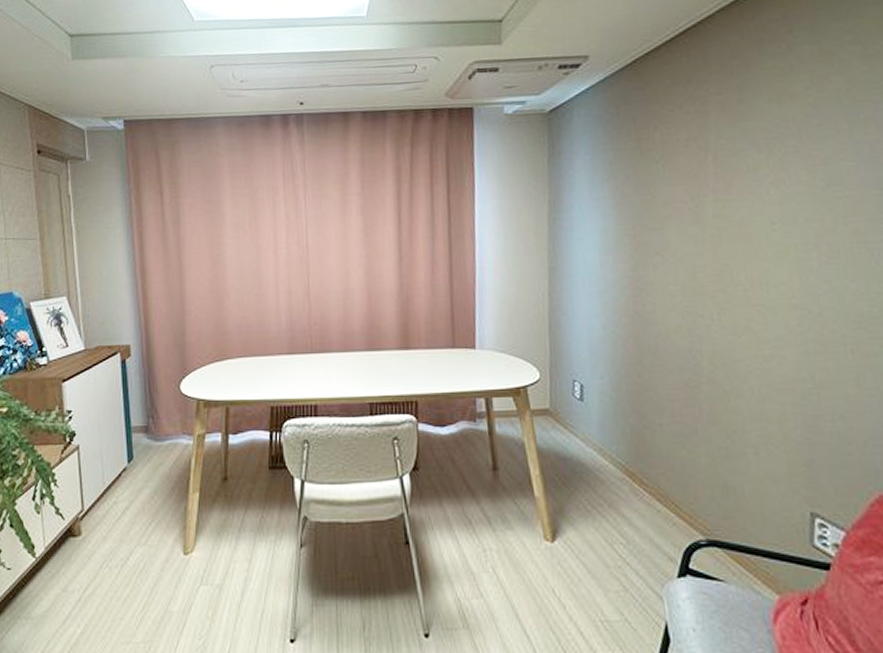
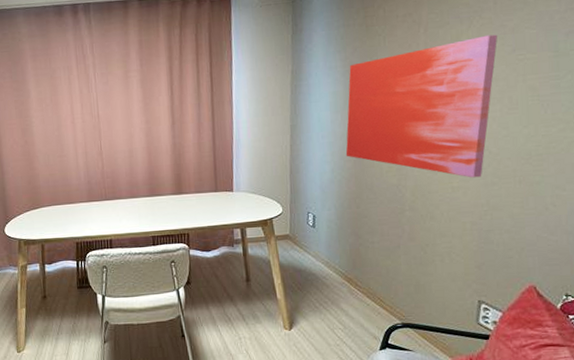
wall art: none [620,166,807,344] -> present [345,34,497,178]

